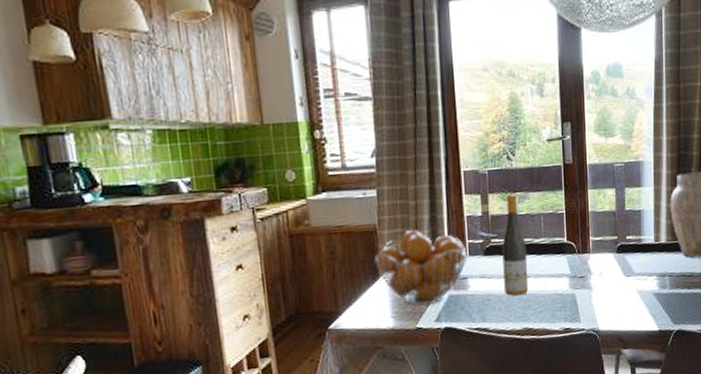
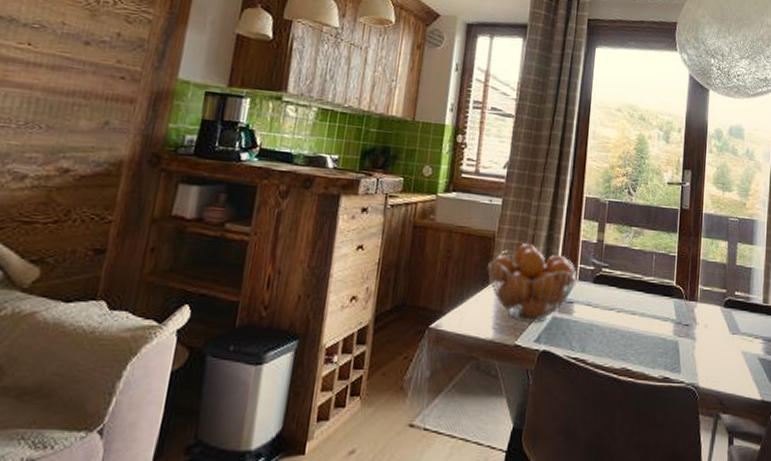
wine bottle: present [502,193,529,296] -> none [608,226,636,332]

